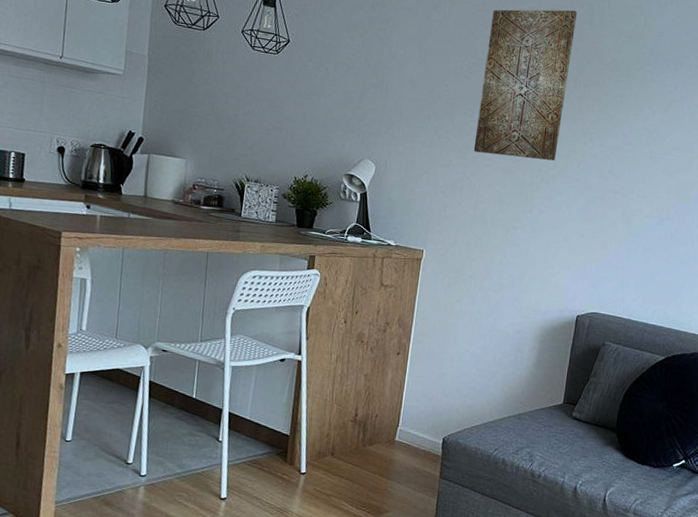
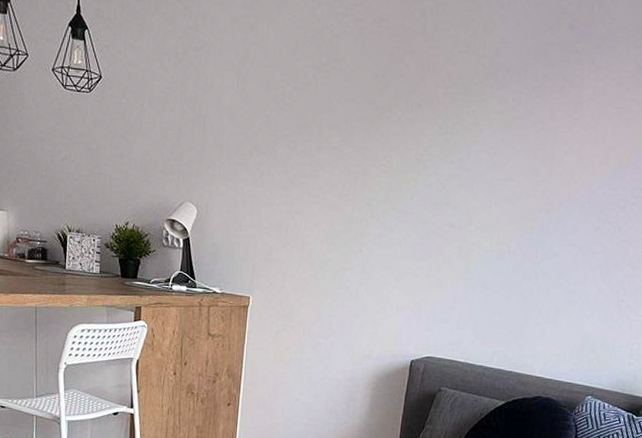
wall art: present [473,9,577,161] -> none [298,19,408,194]

